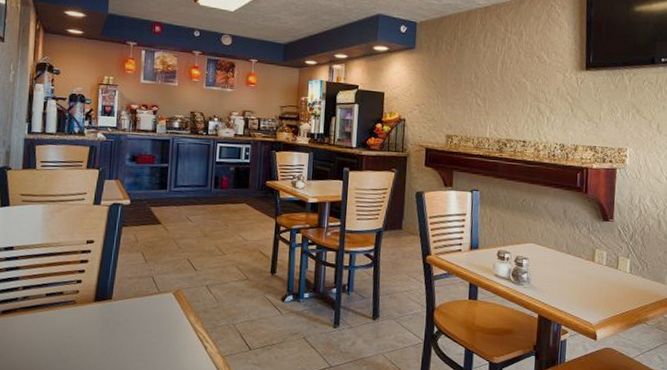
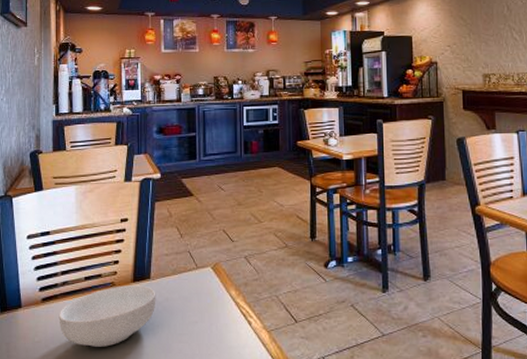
cereal bowl: none [16,304,117,361] -> present [58,285,156,347]

